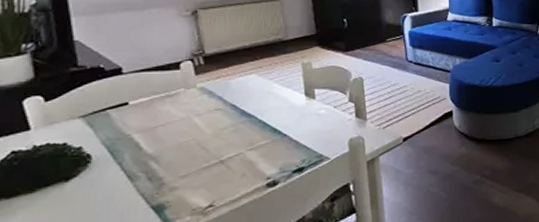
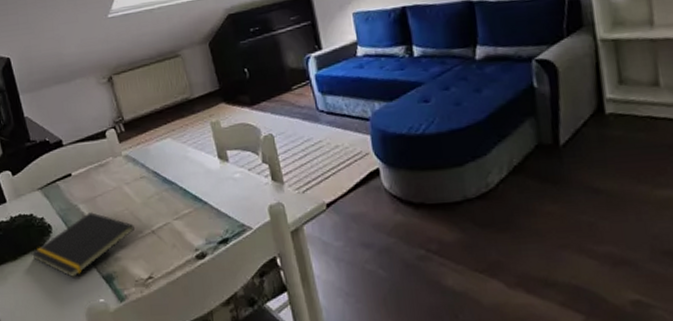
notepad: none [56,142,200,210] -> present [31,212,134,278]

